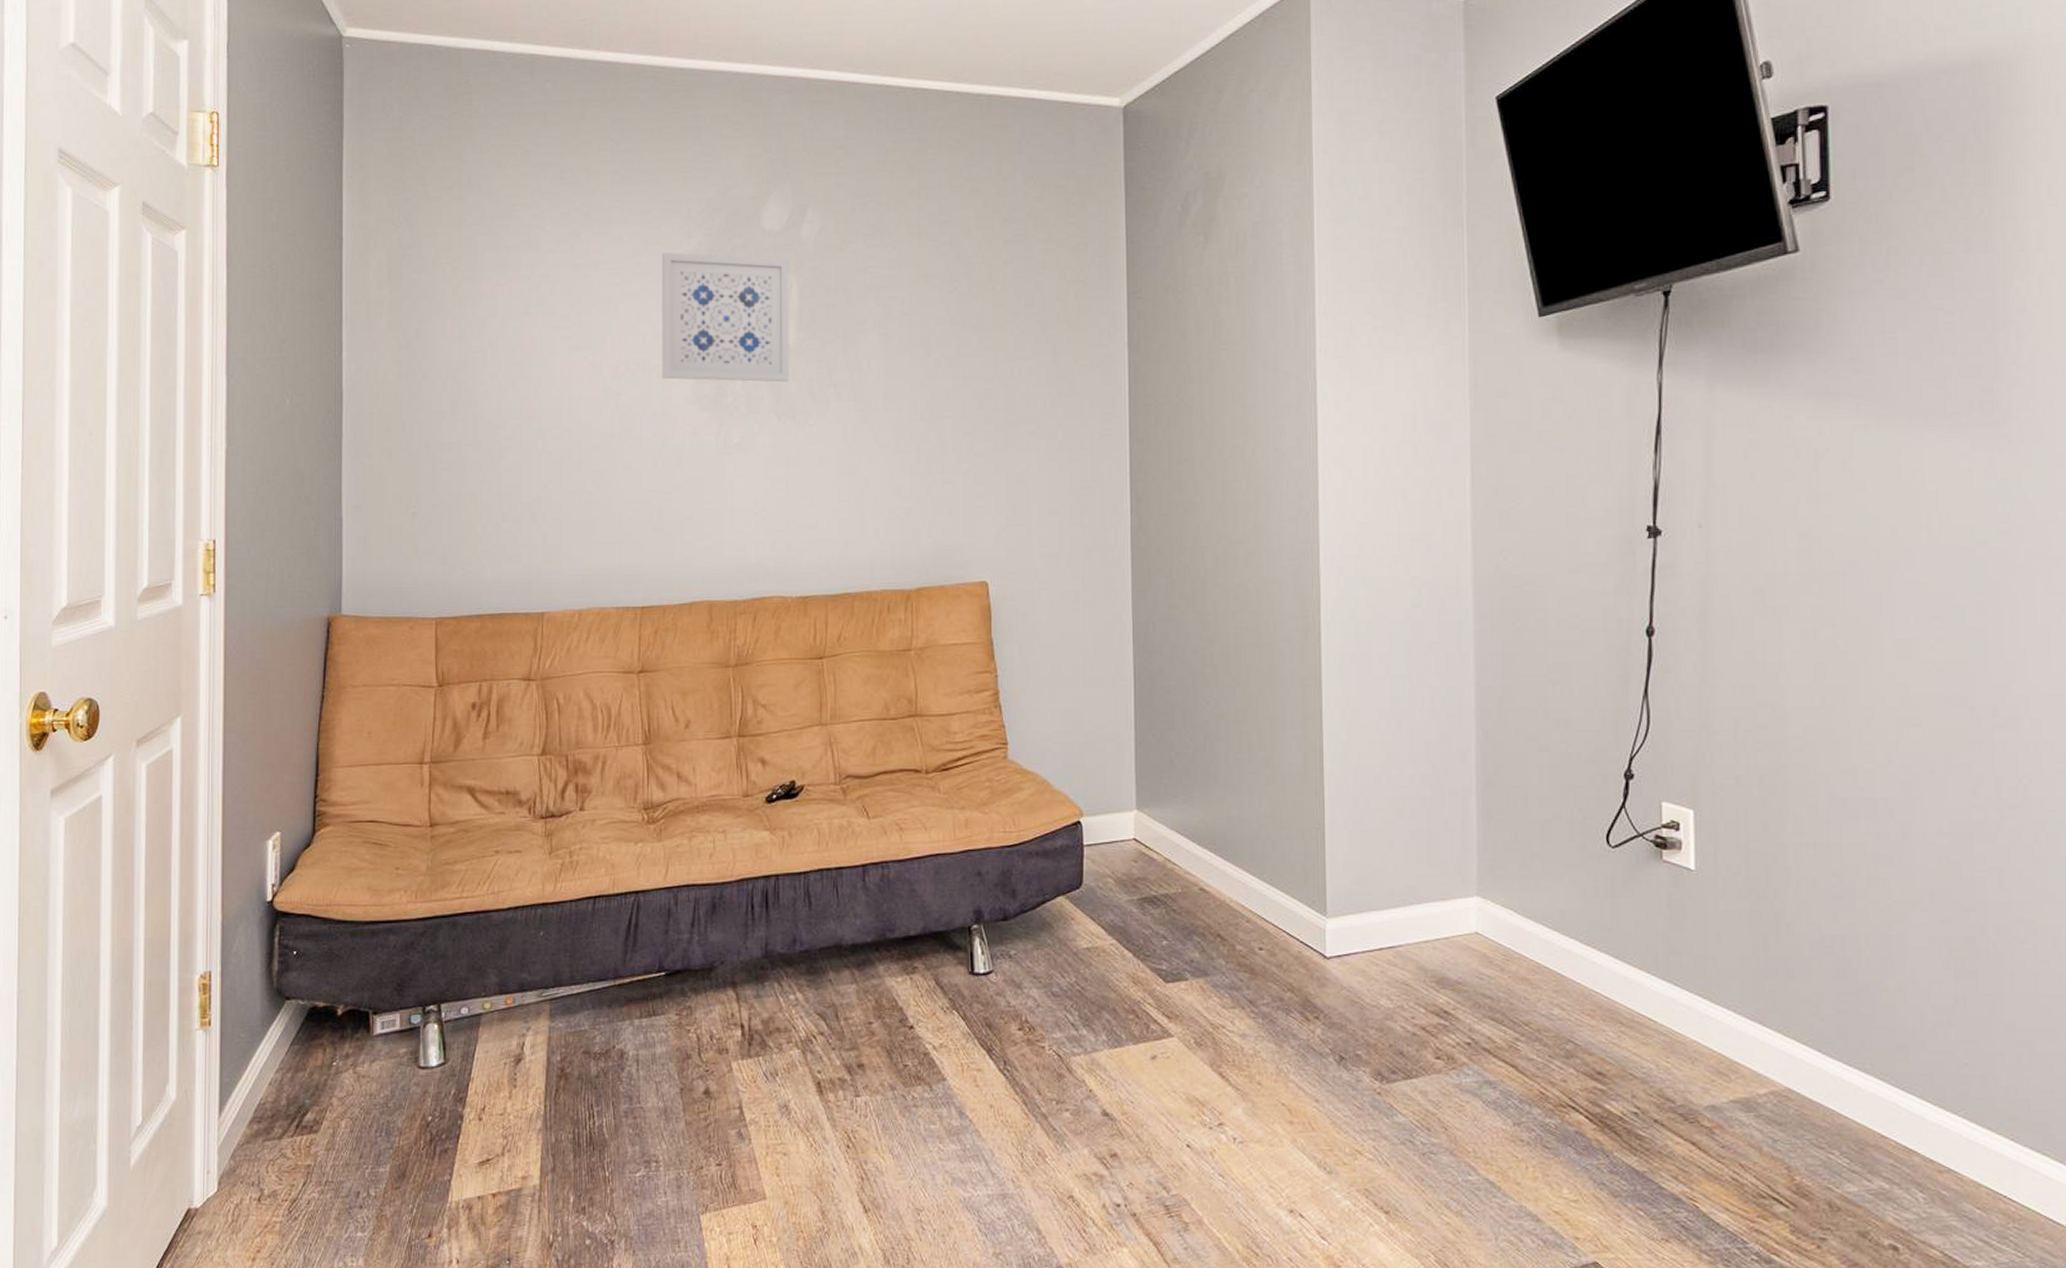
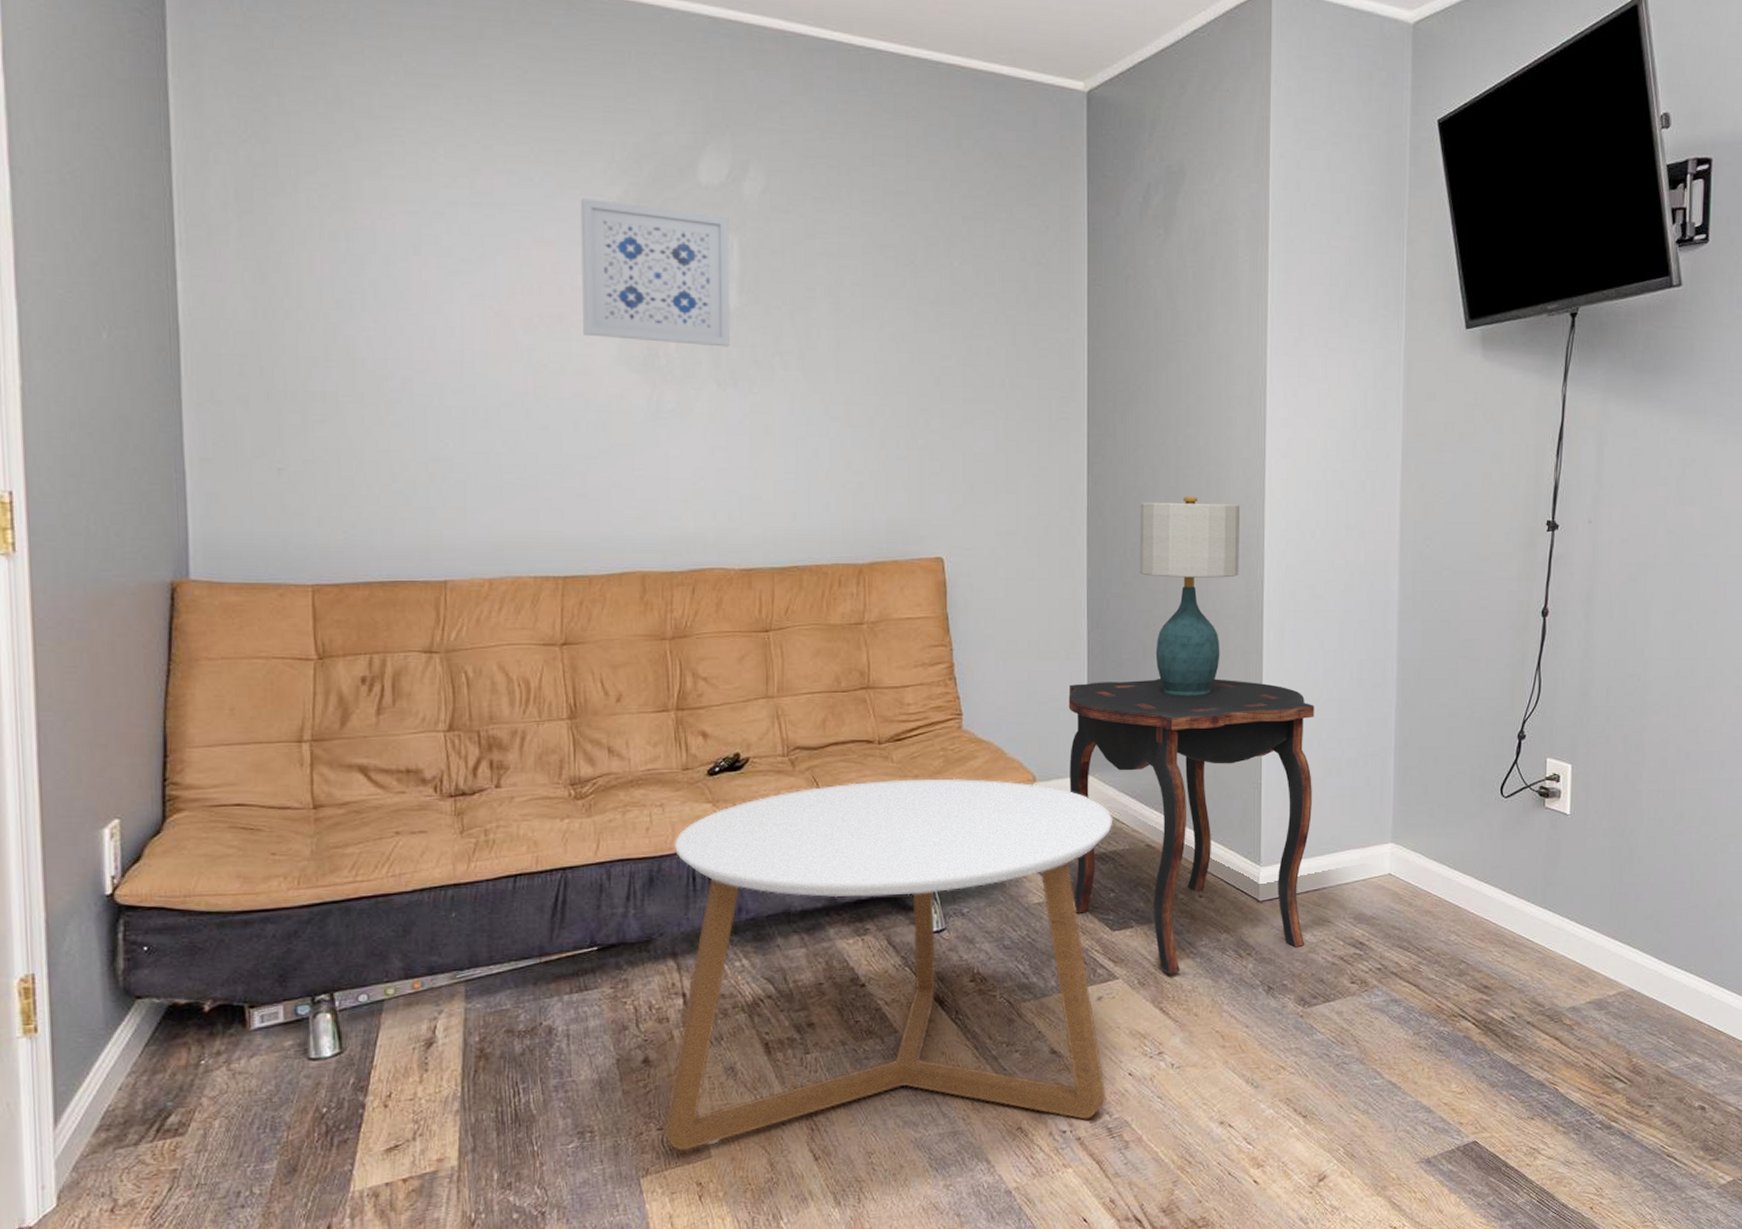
coffee table: none [722,810,1165,1194] -> present [663,778,1114,1151]
side table: none [1115,707,1383,1035] -> present [1068,678,1314,974]
table lamp: none [1185,511,1293,726] -> present [1139,496,1241,696]

